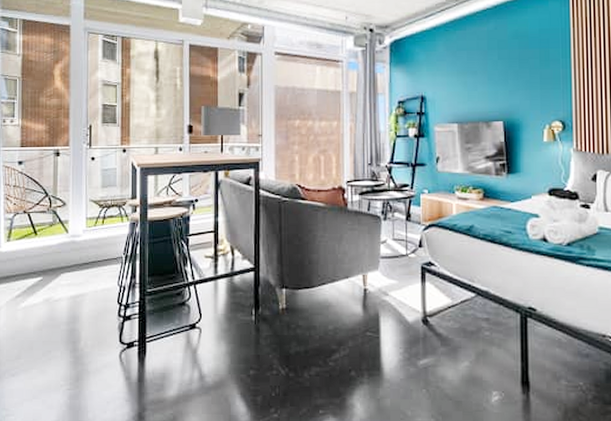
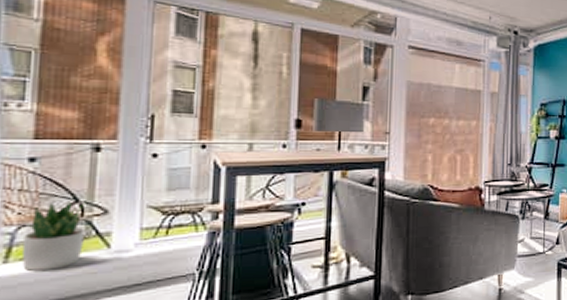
planter: none [17,195,52,248] -> present [21,201,86,271]

